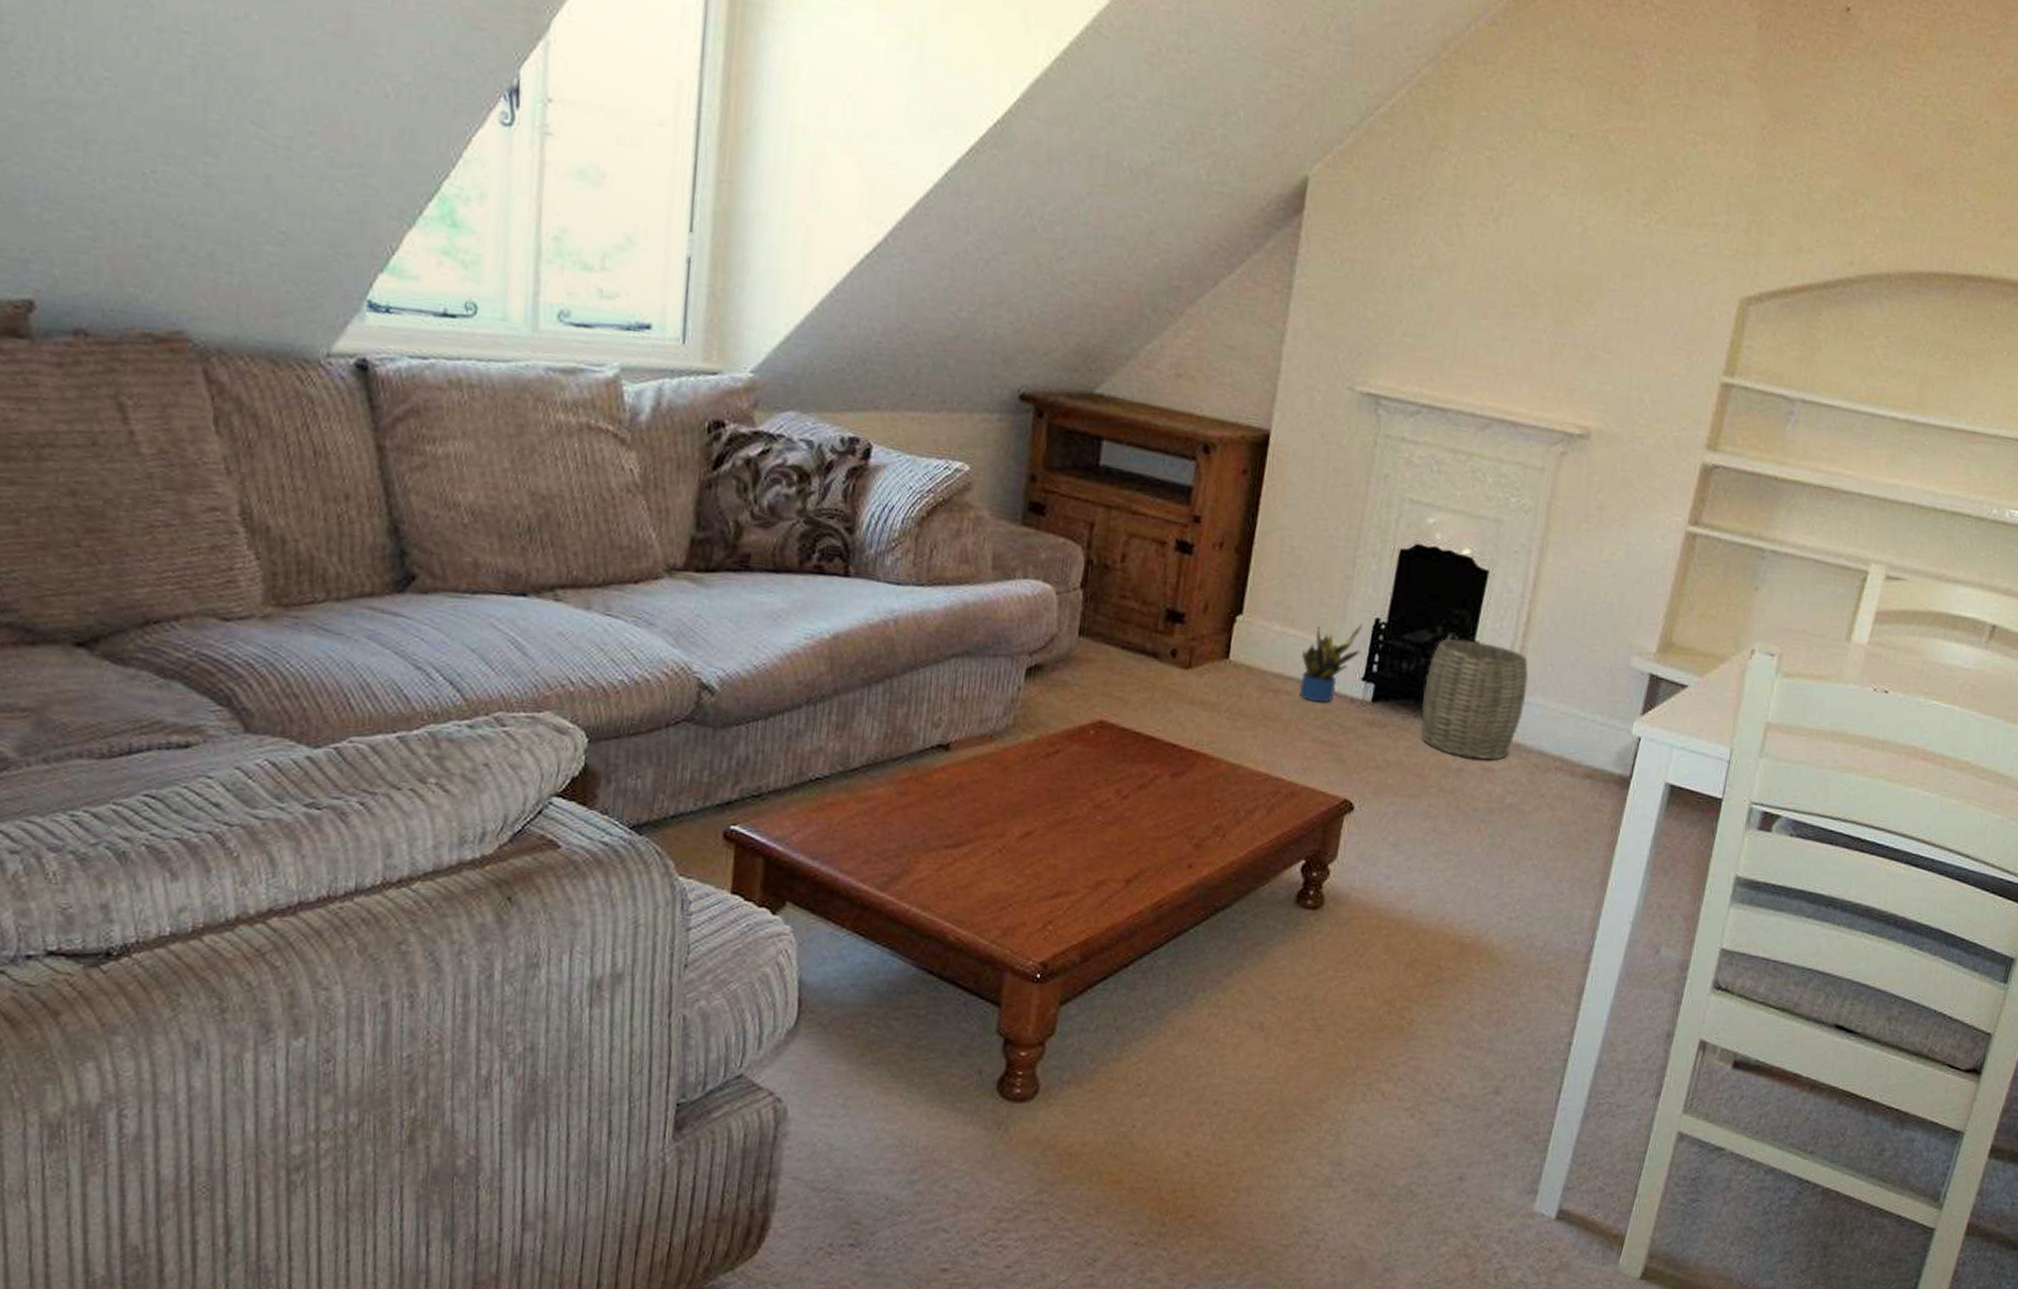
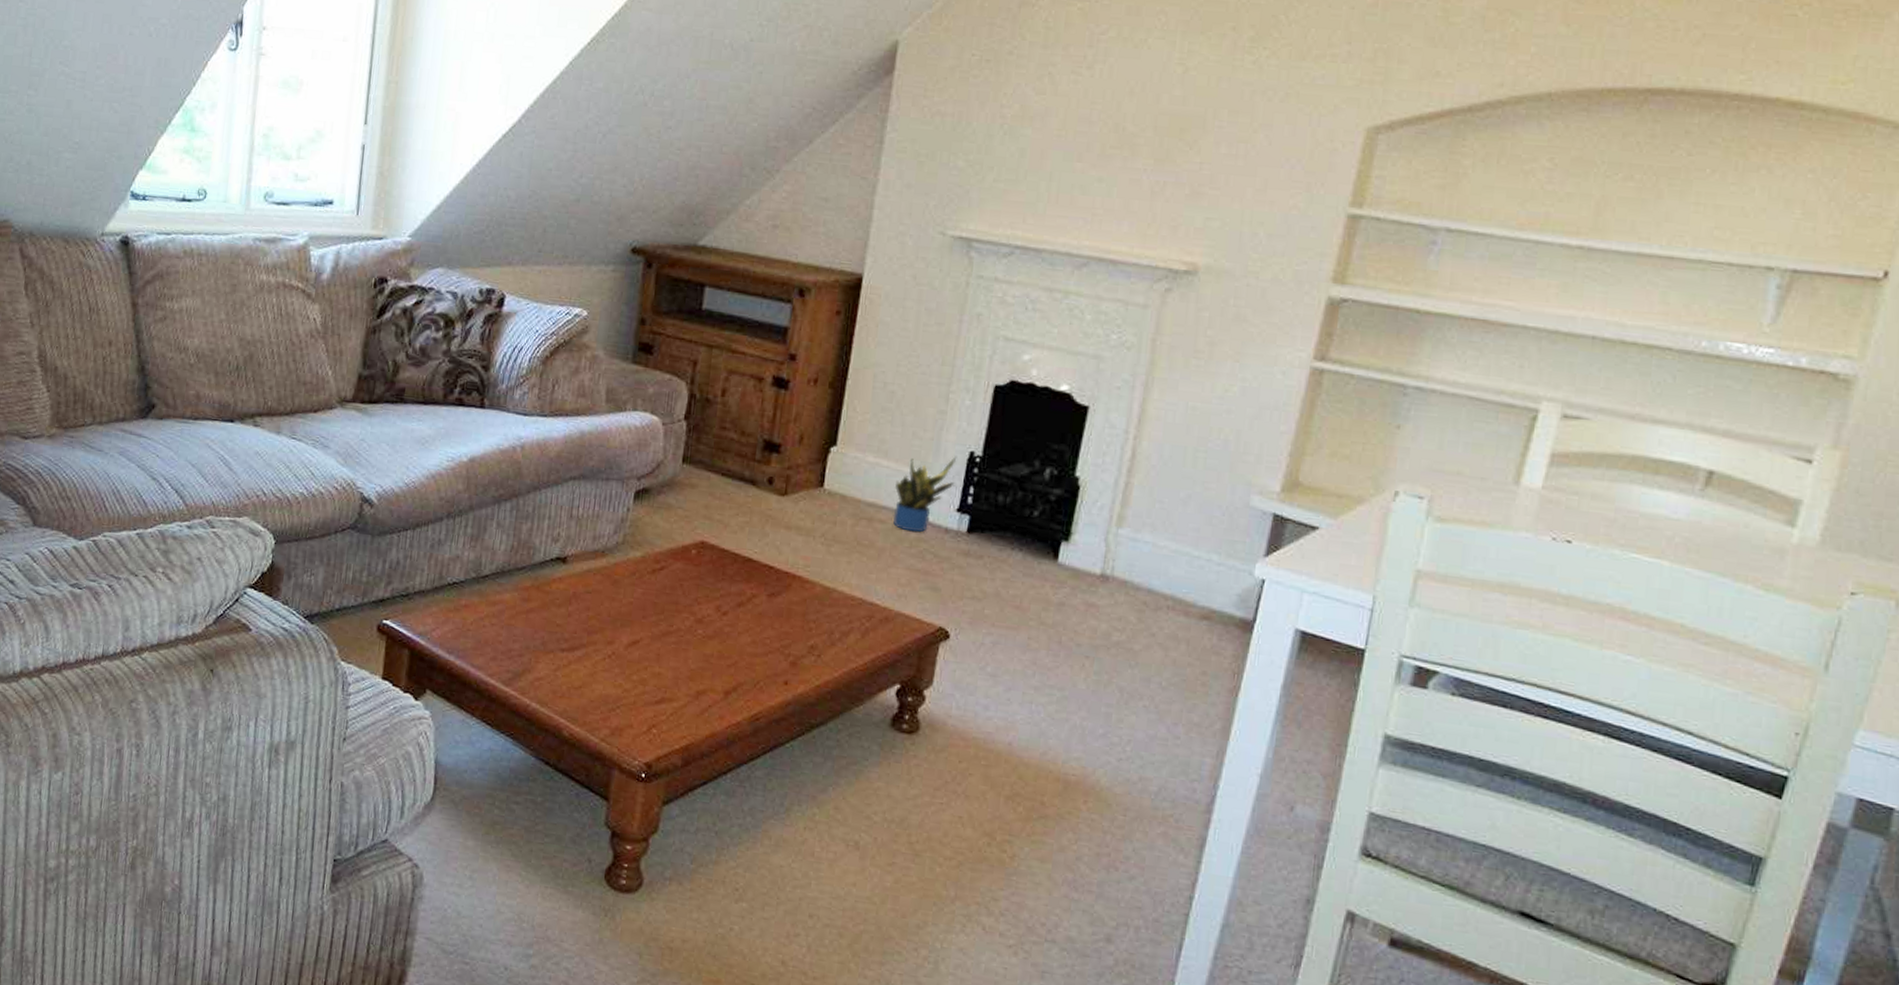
woven basket: present [1421,639,1529,759] -> none [1019,473,1135,596]

